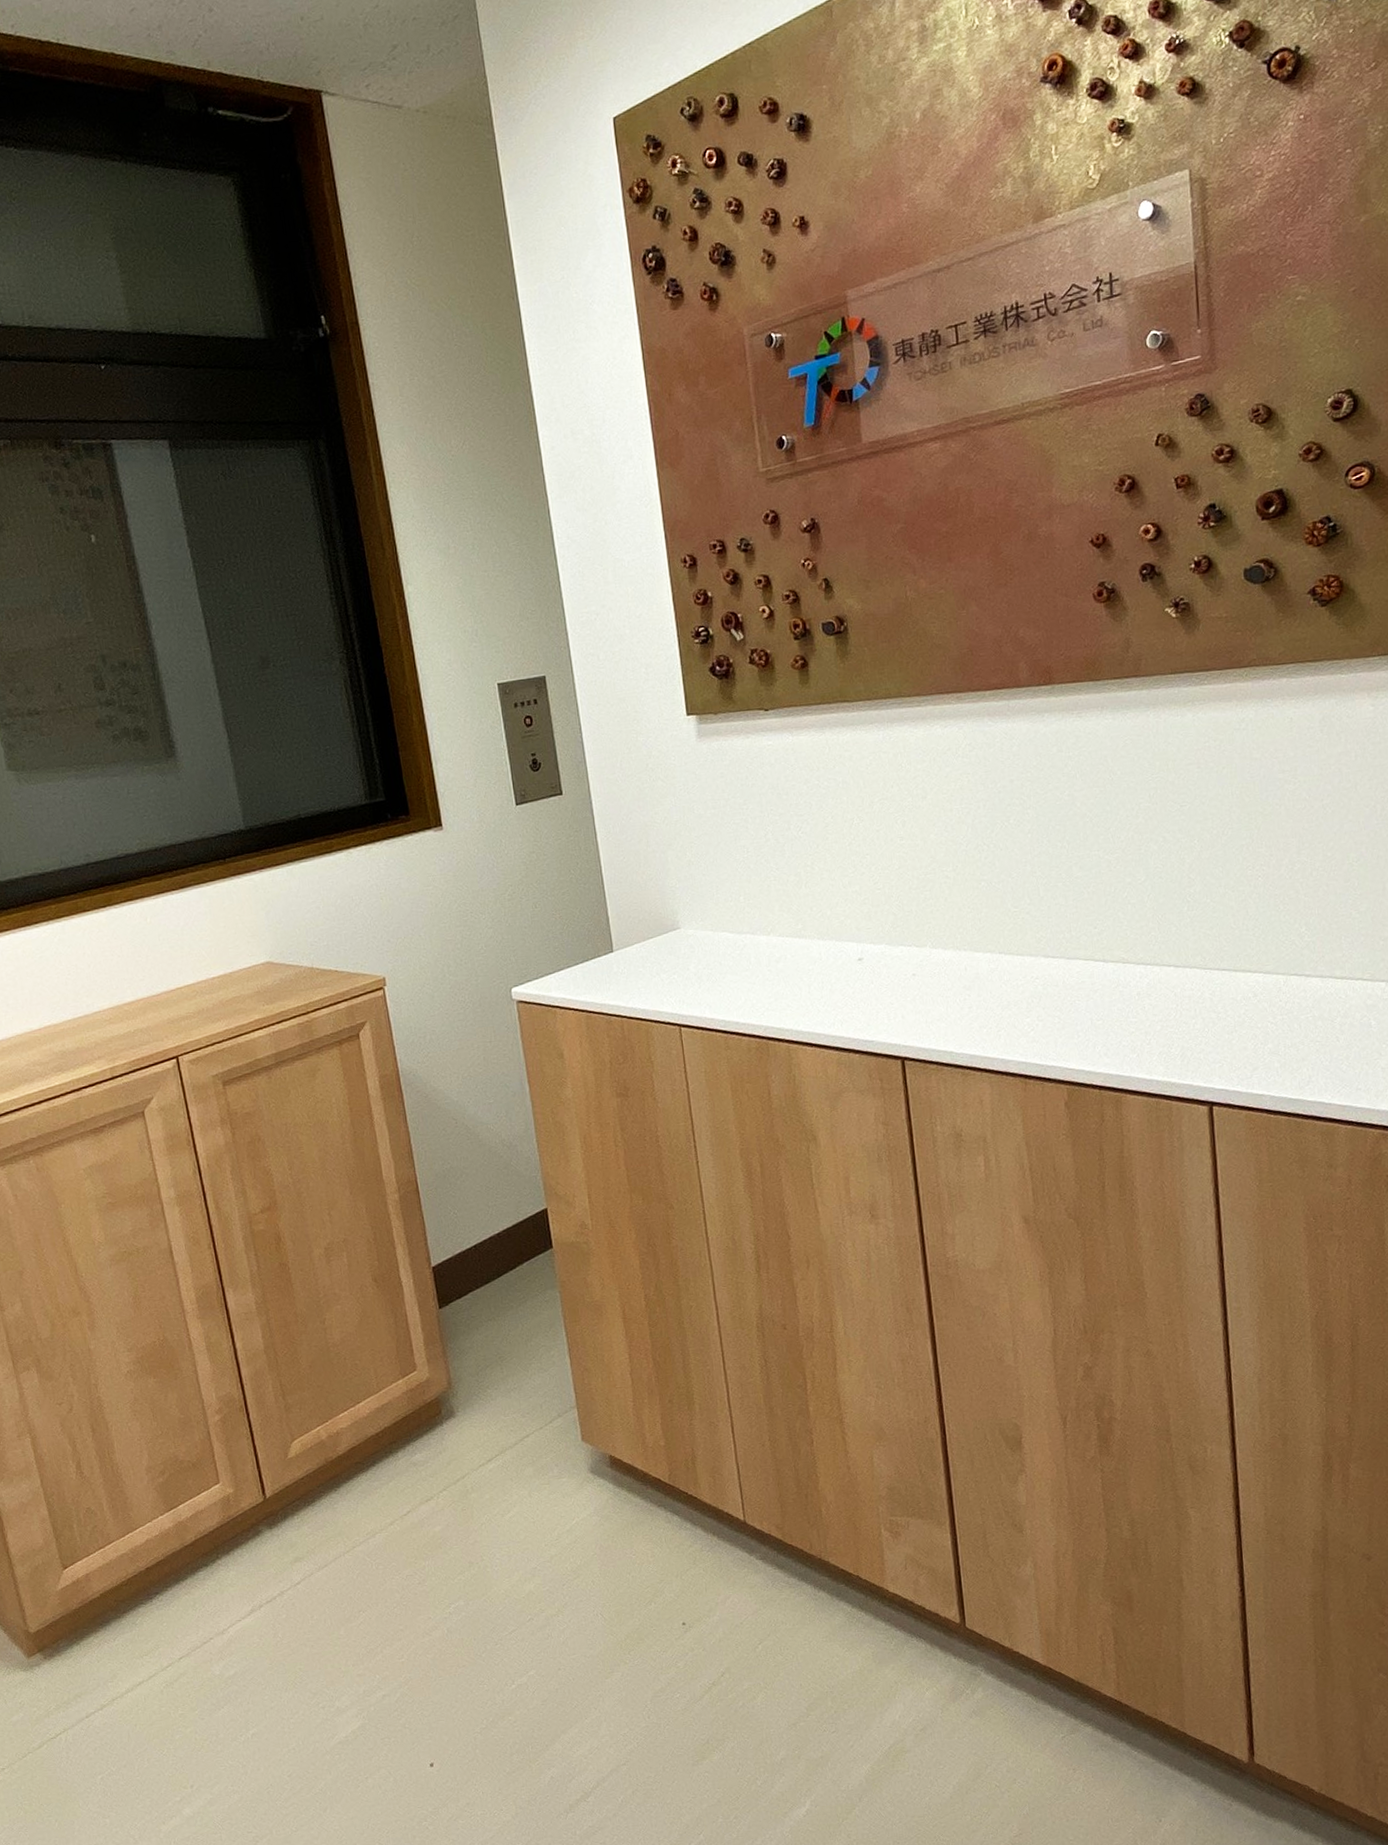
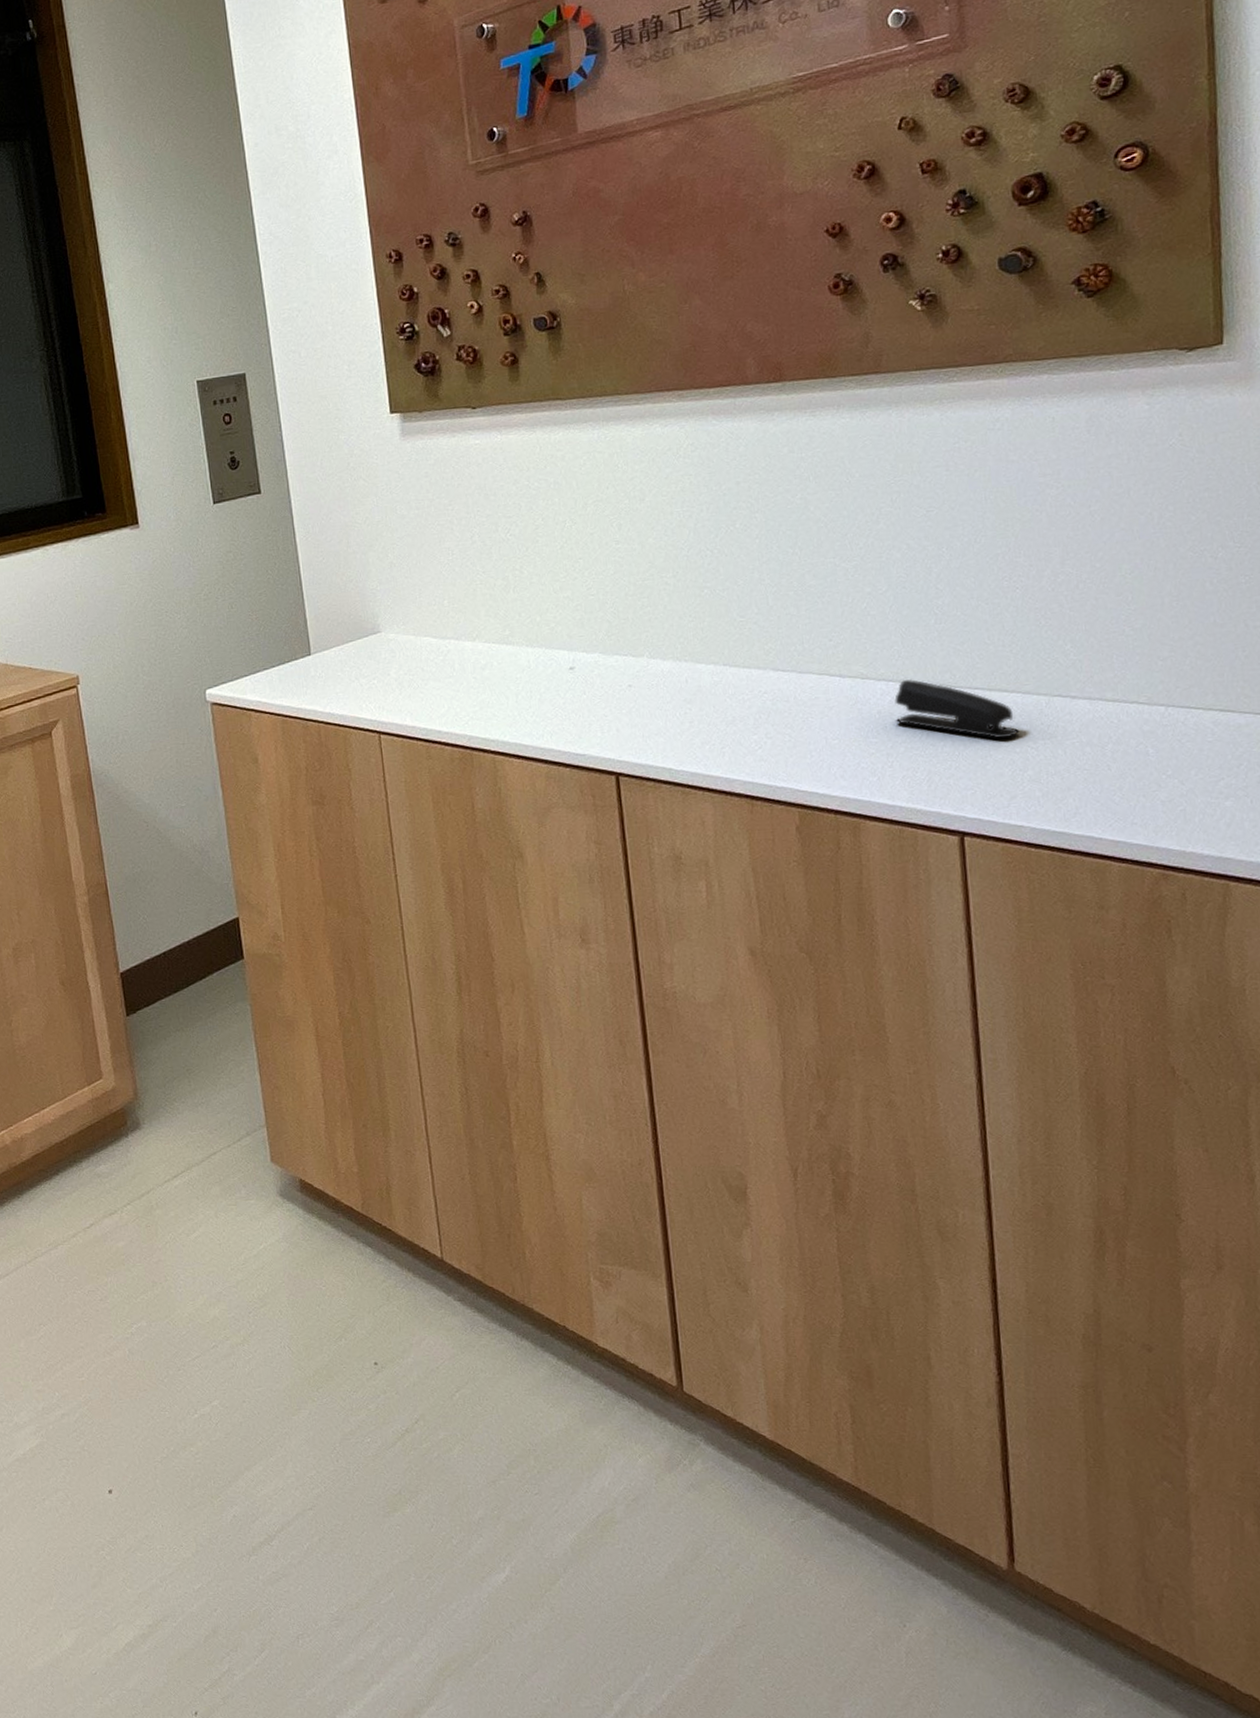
stapler: none [1152,962,1261,1015] -> present [894,679,1020,739]

